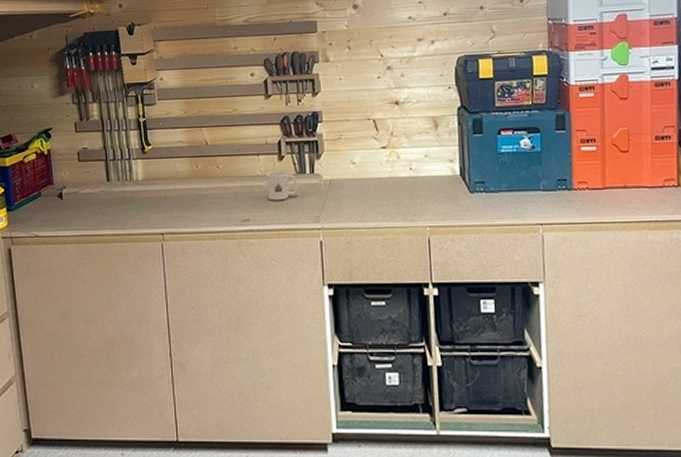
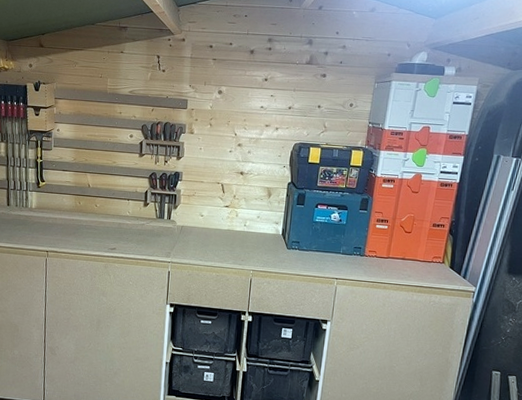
mug: present [266,170,297,201] -> none [132,214,156,237]

